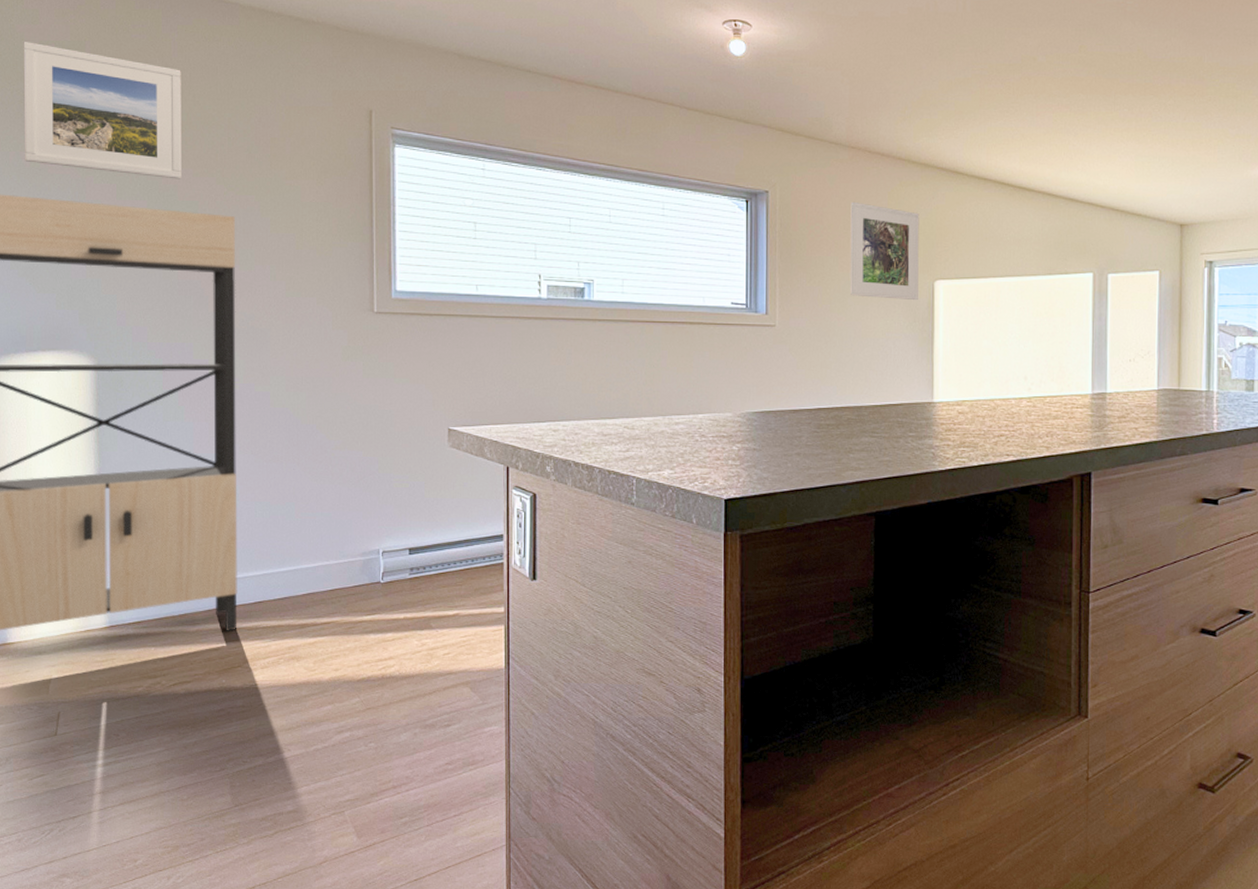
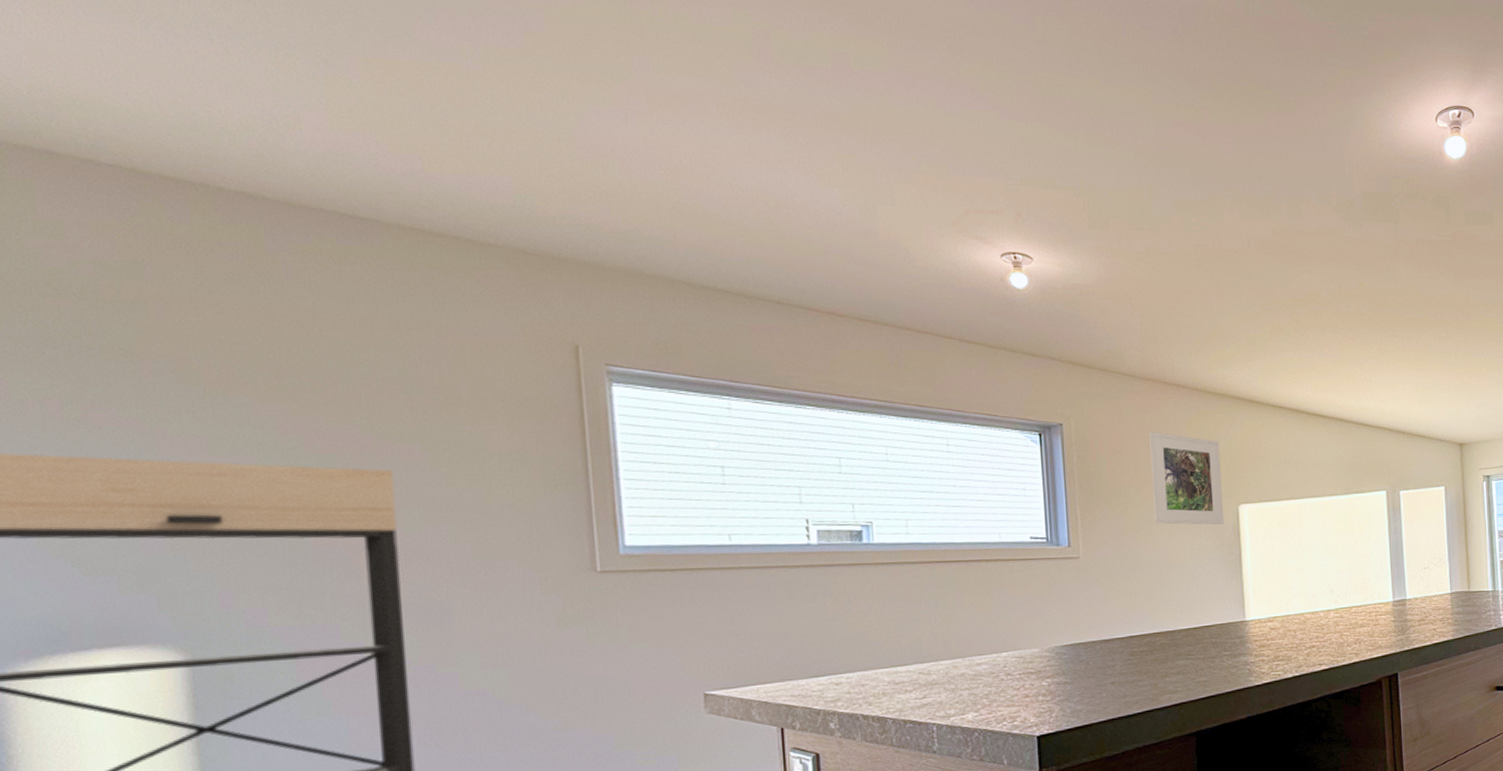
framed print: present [23,41,181,179] -> none [39,259,309,429]

